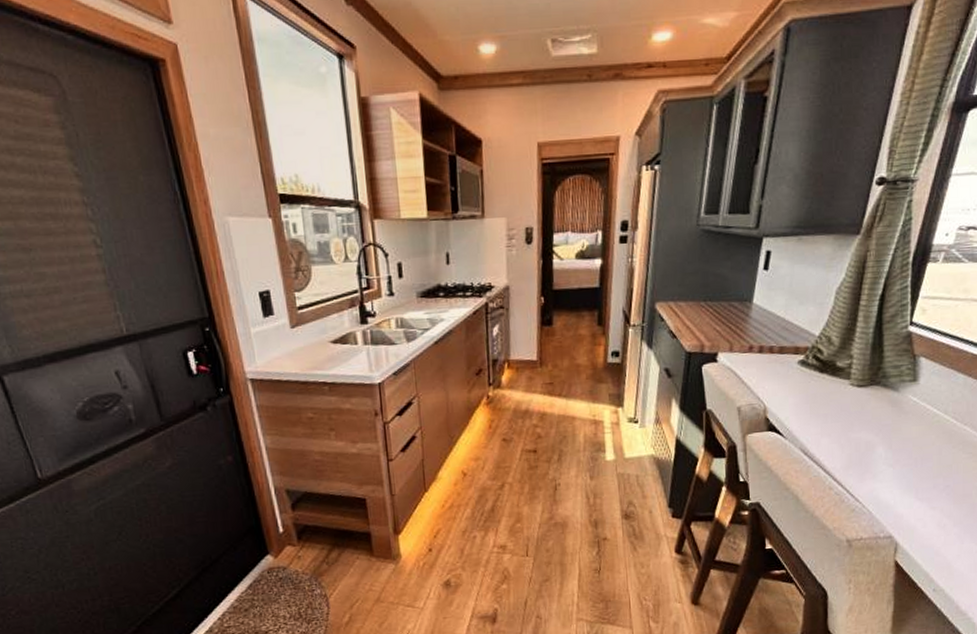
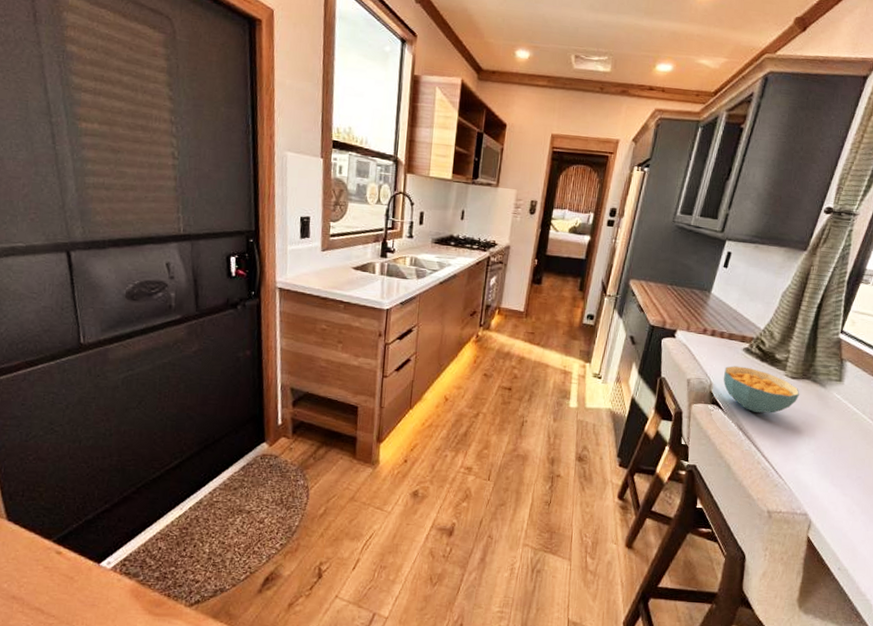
cereal bowl: none [778,382,870,433] -> present [723,366,800,414]

